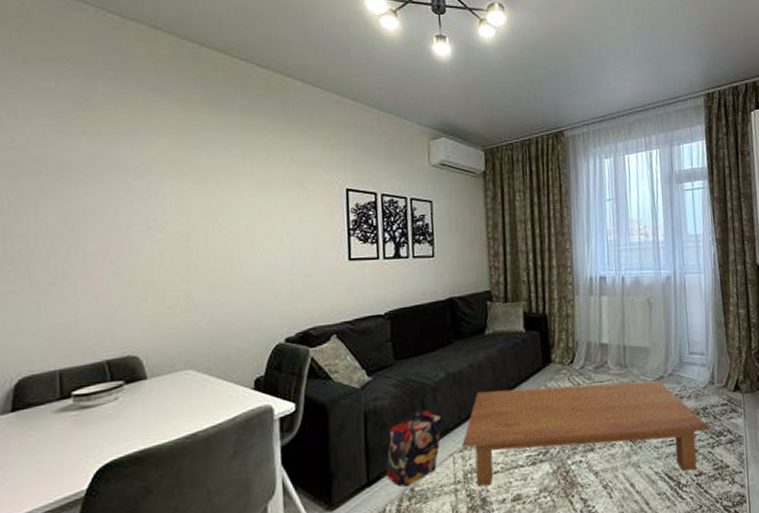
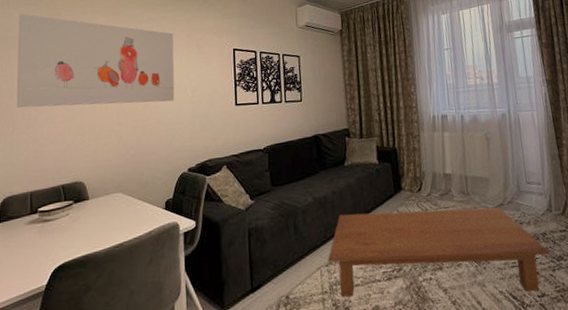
wall art: none [33,127,267,258] -> present [16,13,175,108]
backpack: present [384,409,443,487] -> none [264,229,311,295]

